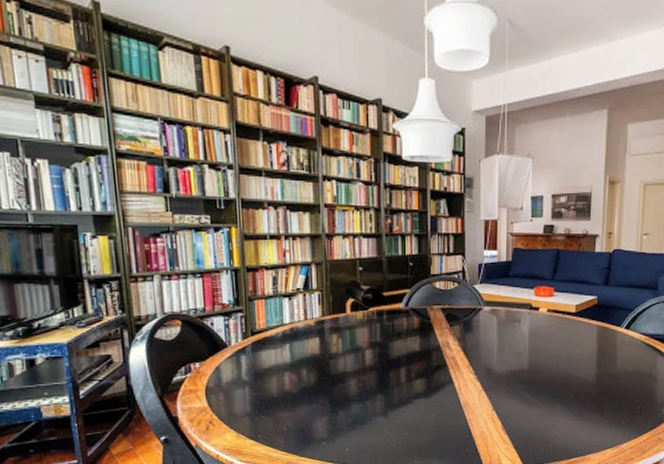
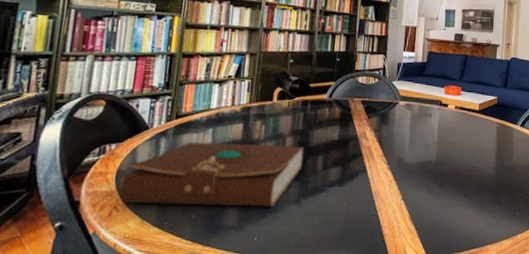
book: none [212,358,386,420] -> present [119,142,304,207]

